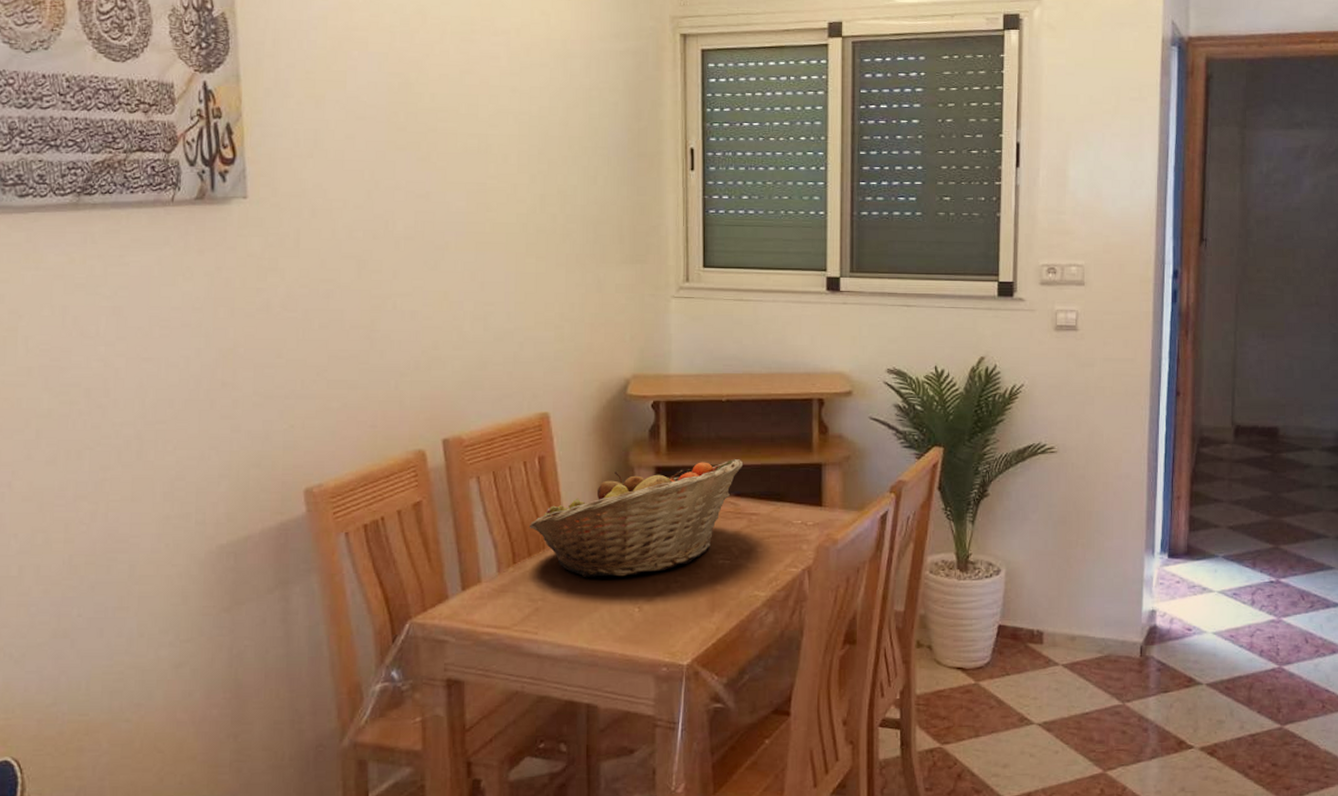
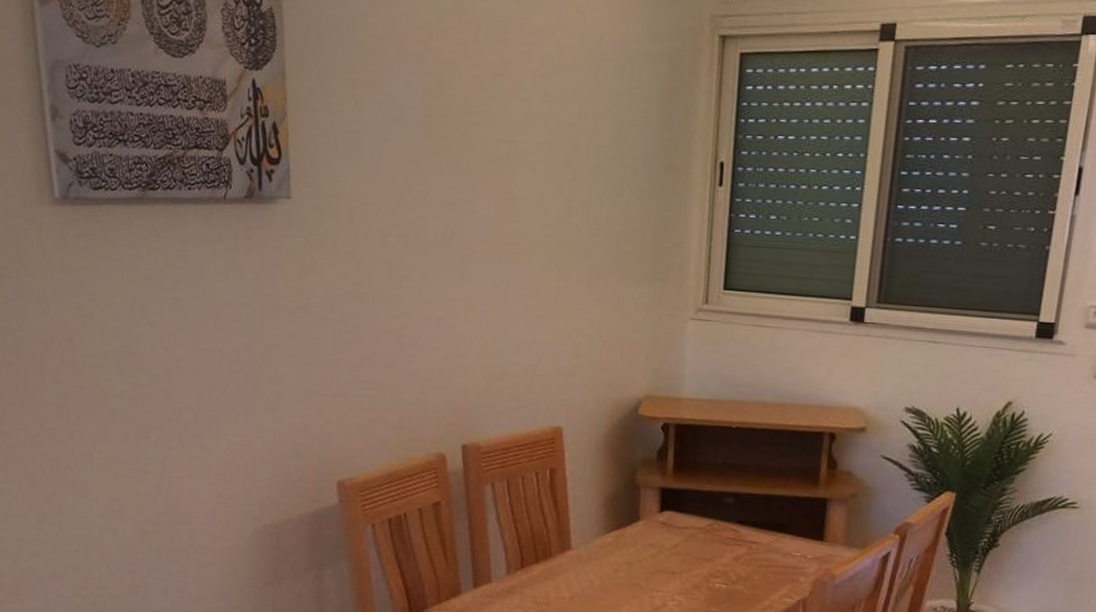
fruit basket: present [528,458,744,577] -> none [537,486,748,590]

